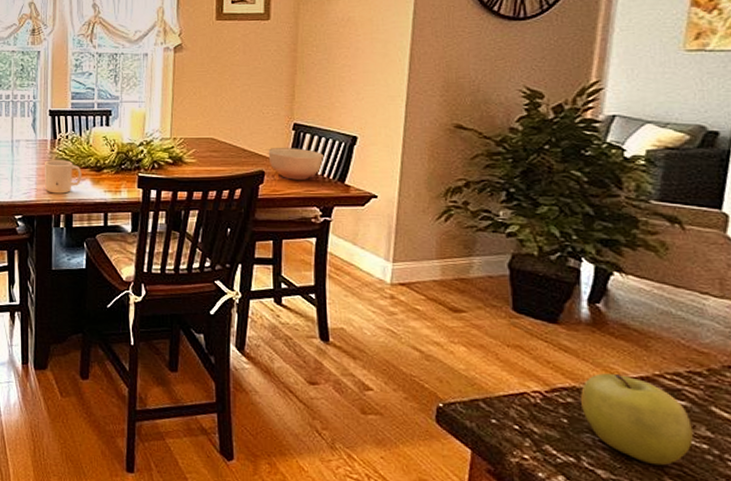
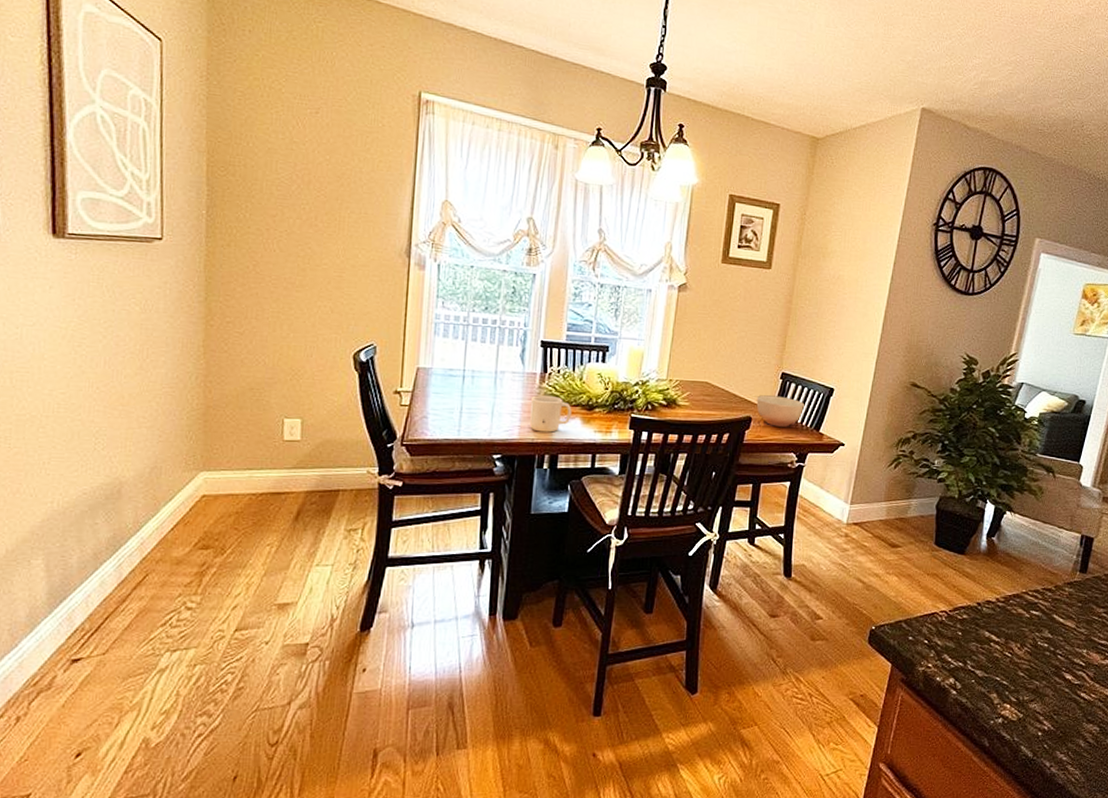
fruit: present [581,373,693,466] -> none [972,594,1040,663]

